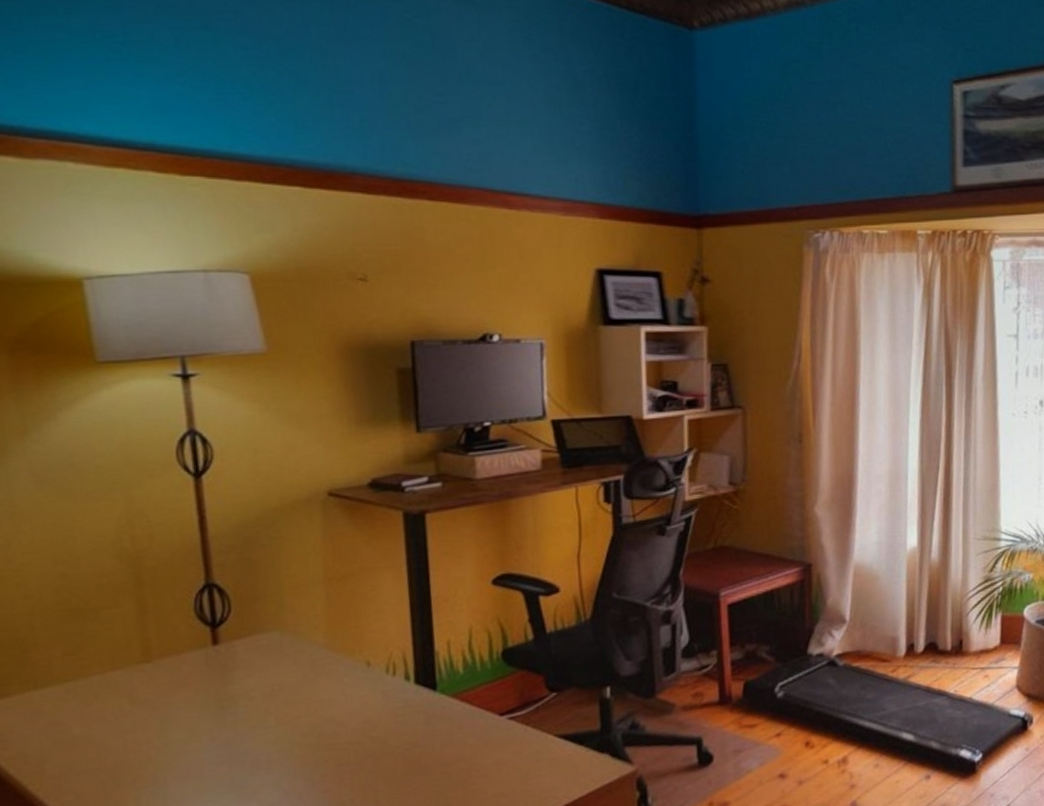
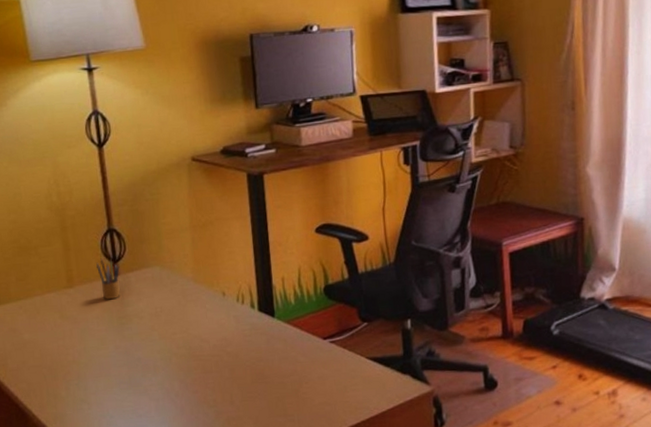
pencil box: none [186,622,221,677] -> present [96,258,120,300]

